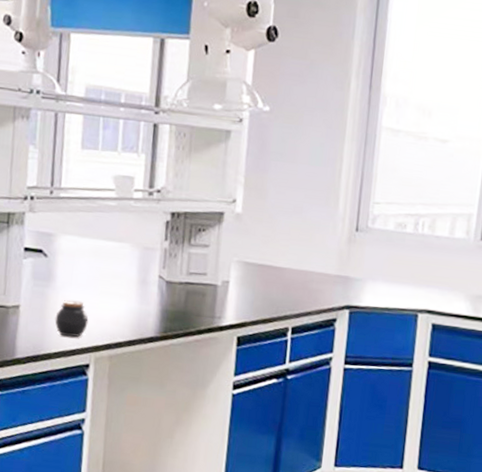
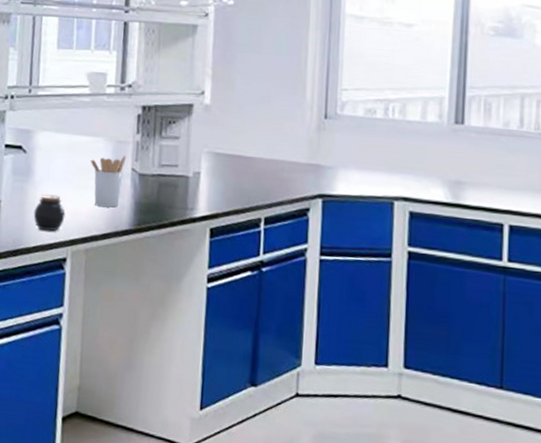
utensil holder: none [115,262,153,315] -> present [90,155,126,208]

